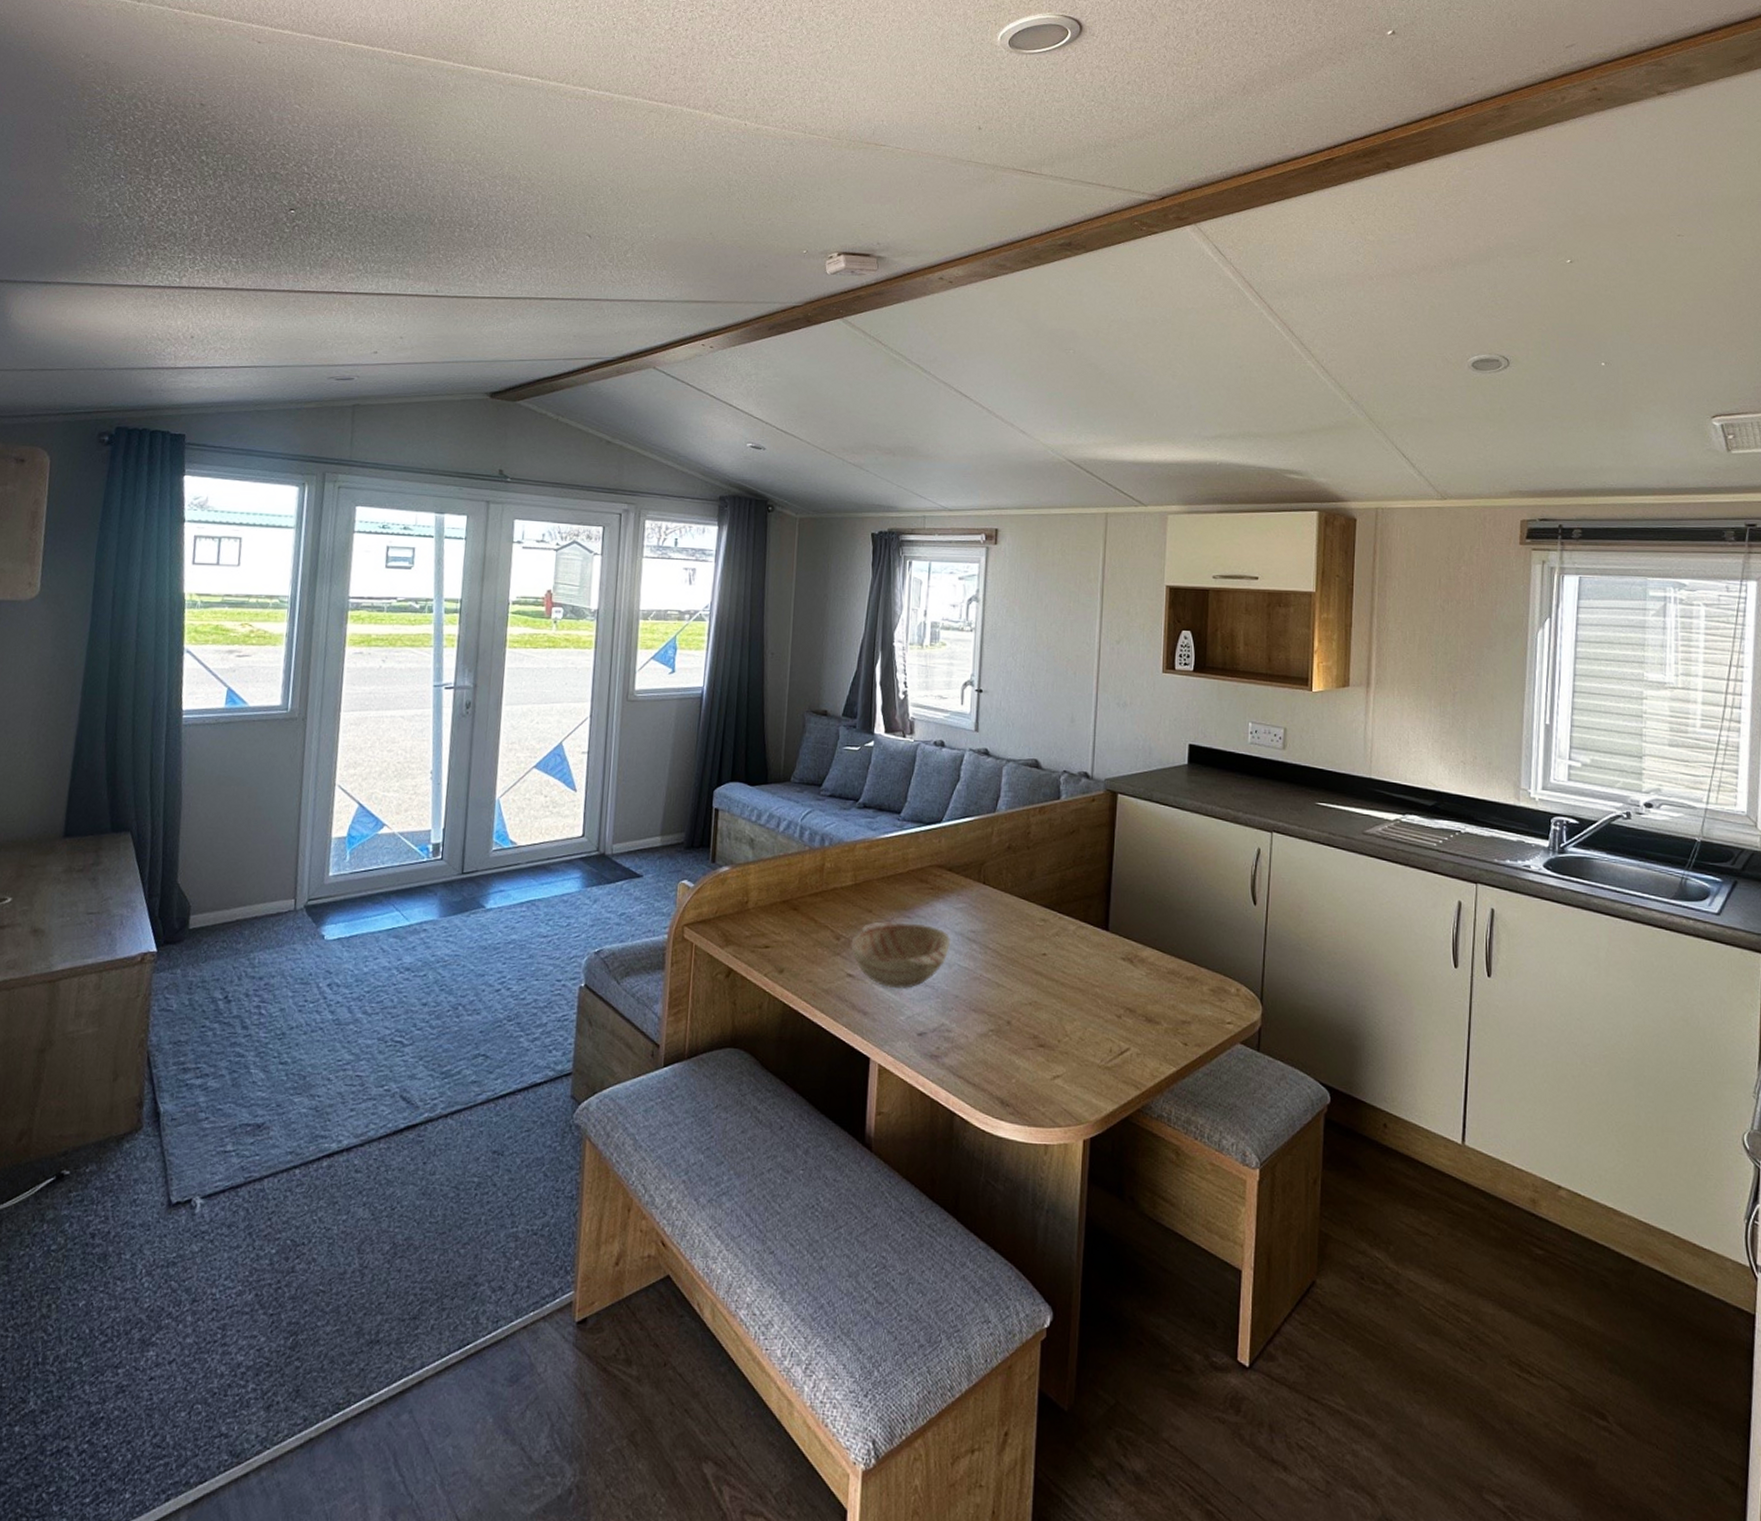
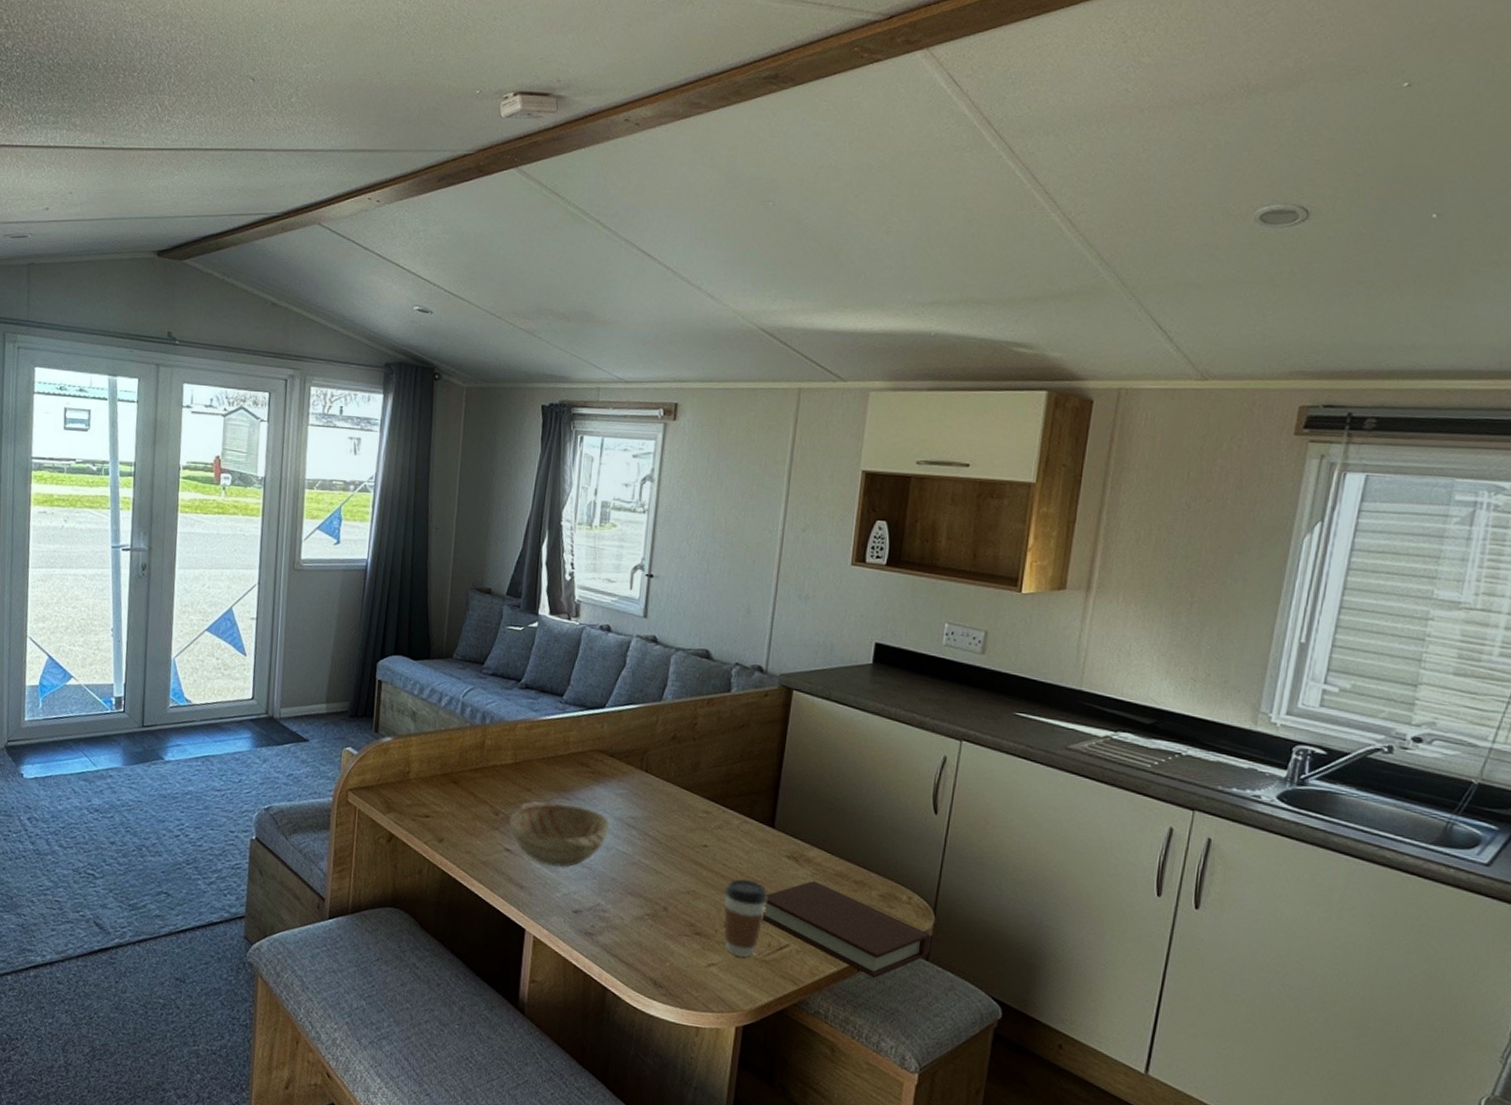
coffee cup: none [1065,985,1106,1067] -> present [723,879,768,958]
book: none [1102,980,1261,1075] -> present [761,880,932,979]

